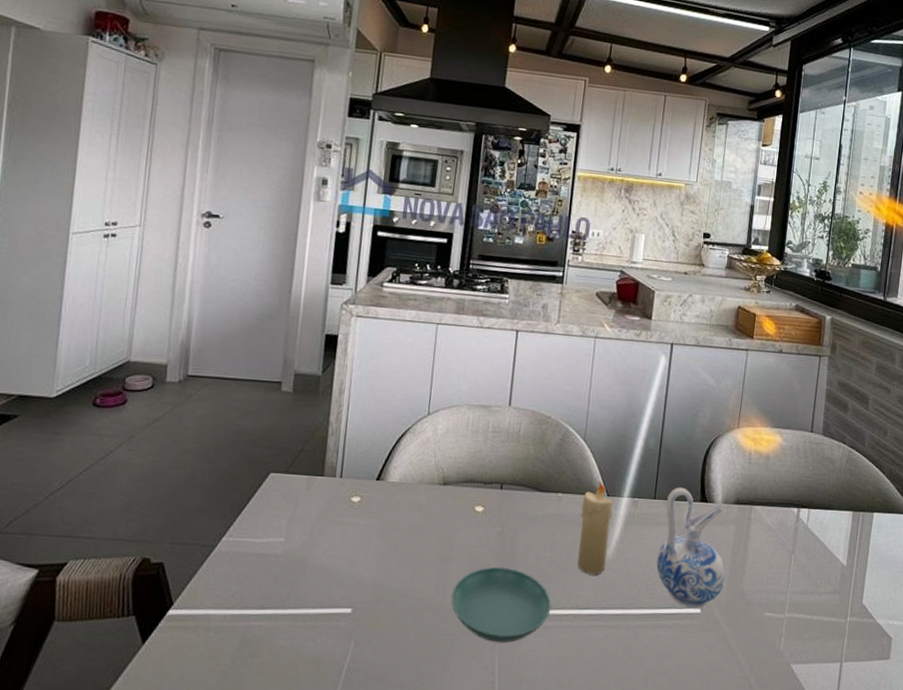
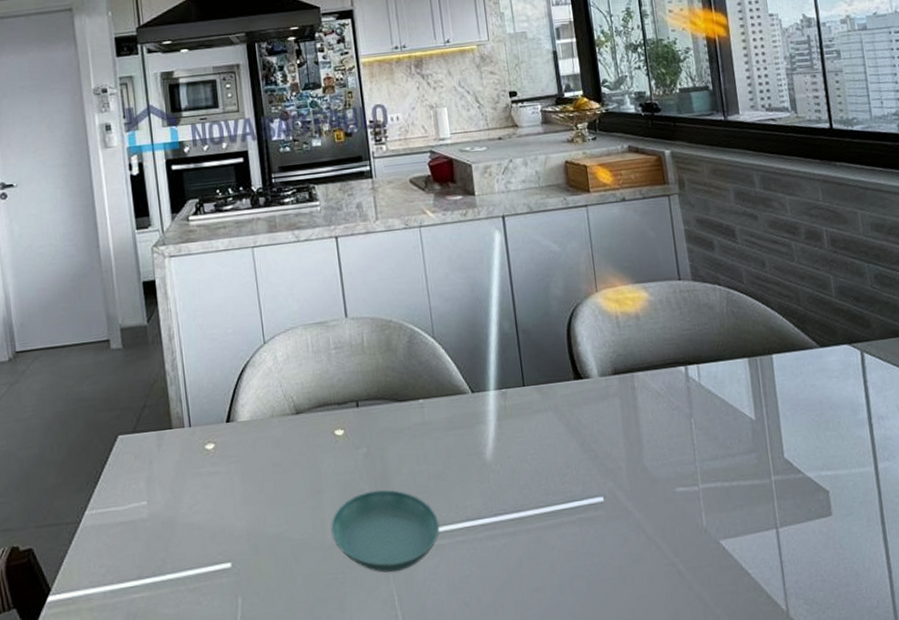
candle: present [577,481,613,575] -> none [446,379,488,482]
ceramic pitcher: present [656,487,725,608] -> none [537,368,623,498]

